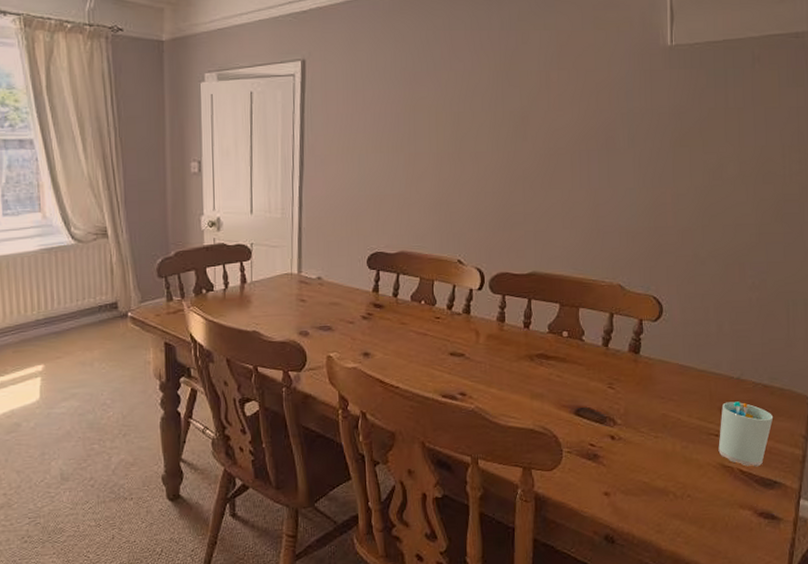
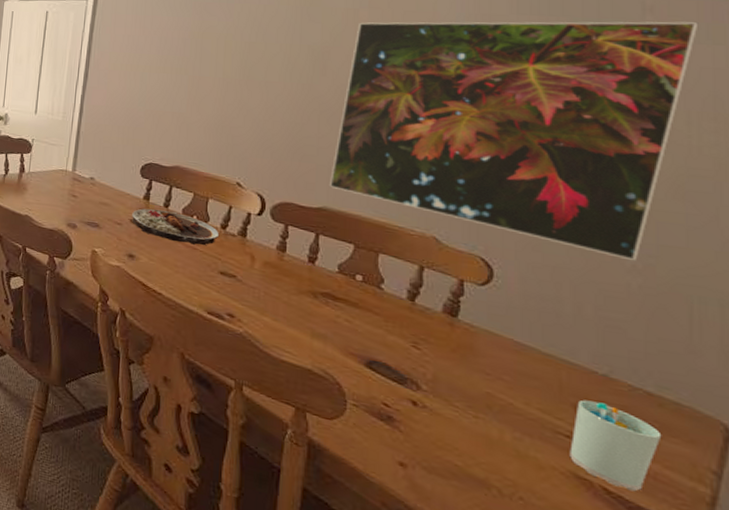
plate: none [363,300,447,331] -> present [132,208,220,246]
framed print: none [536,68,788,279] -> present [330,21,699,262]

